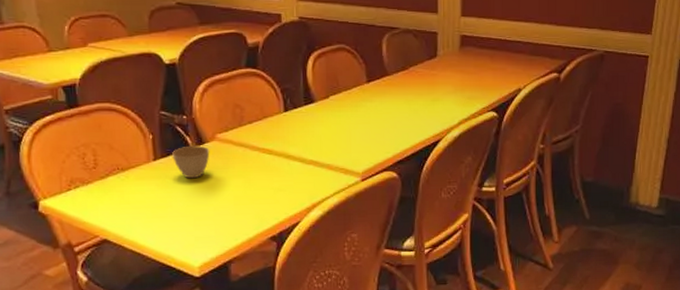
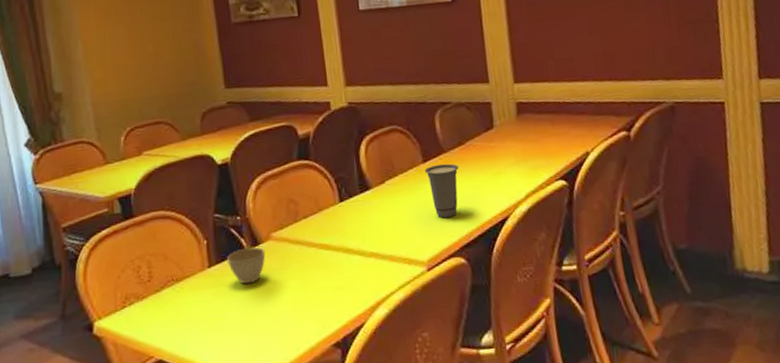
cup: none [367,86,400,136] -> present [424,163,459,219]

